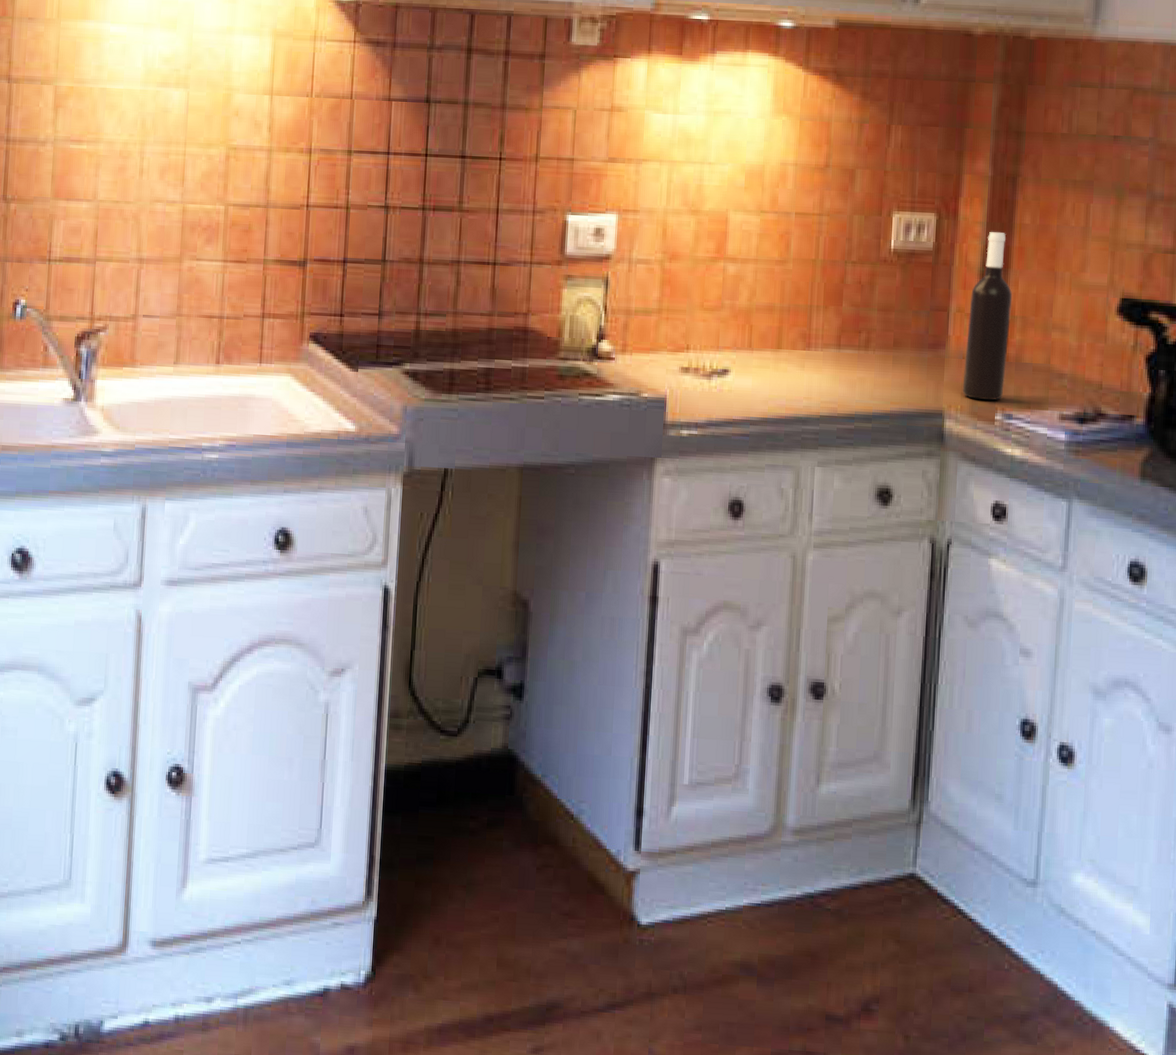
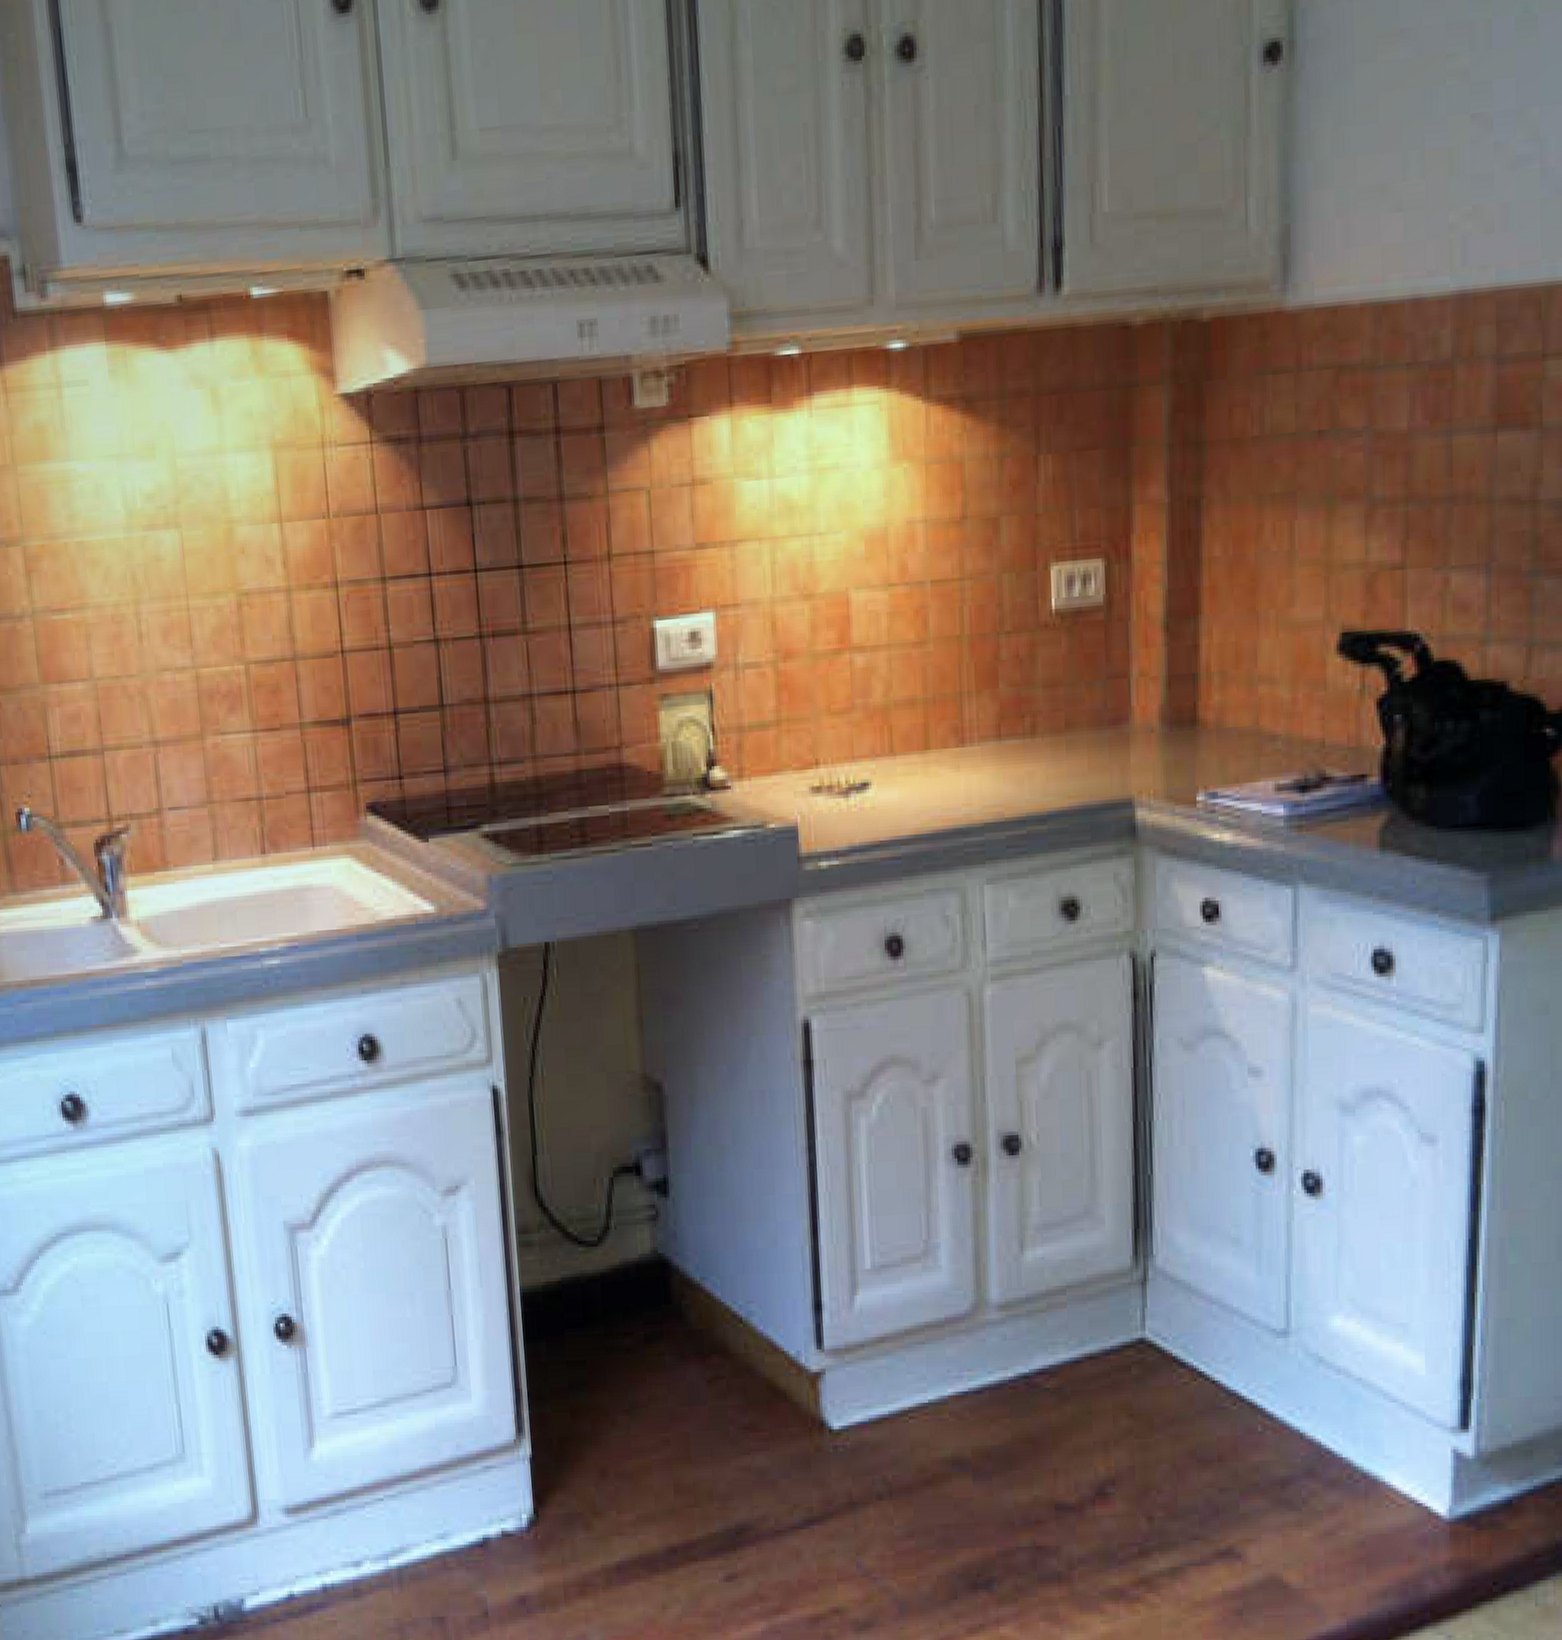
wine bottle: present [962,231,1012,400] -> none [1153,570,1207,780]

